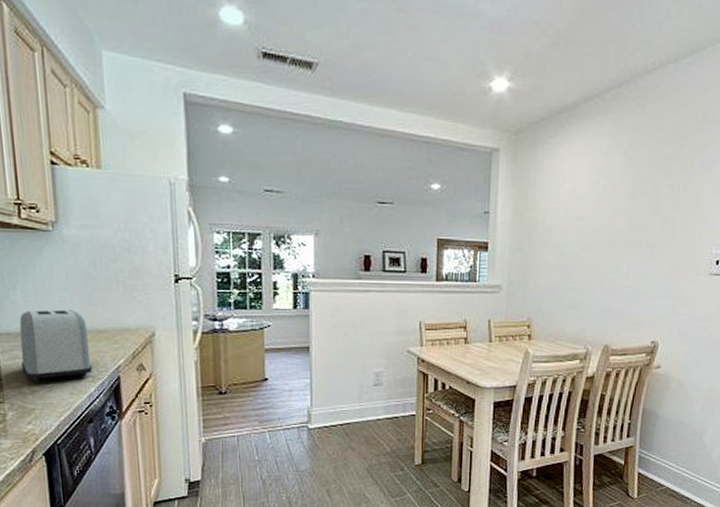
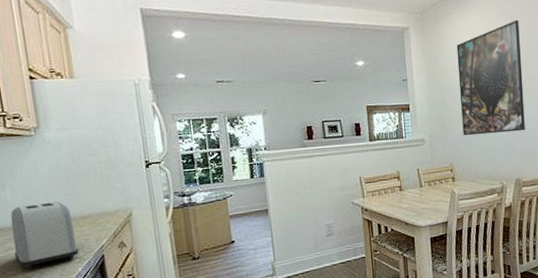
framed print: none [548,153,634,289] -> present [456,19,525,136]

